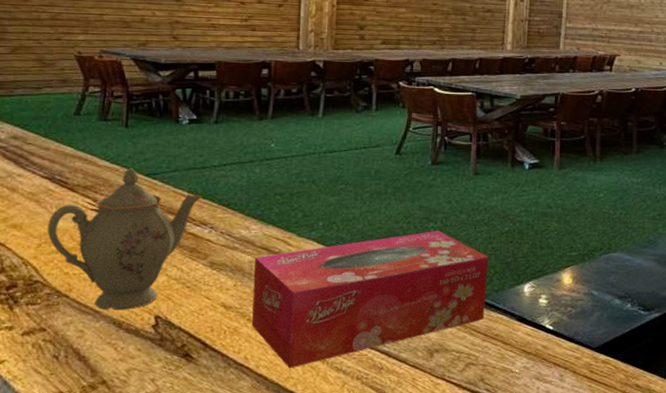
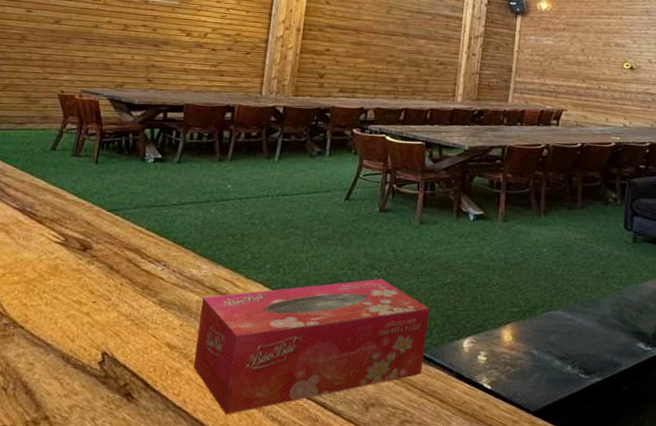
teapot: present [47,168,203,311] -> none [12,203,159,345]

